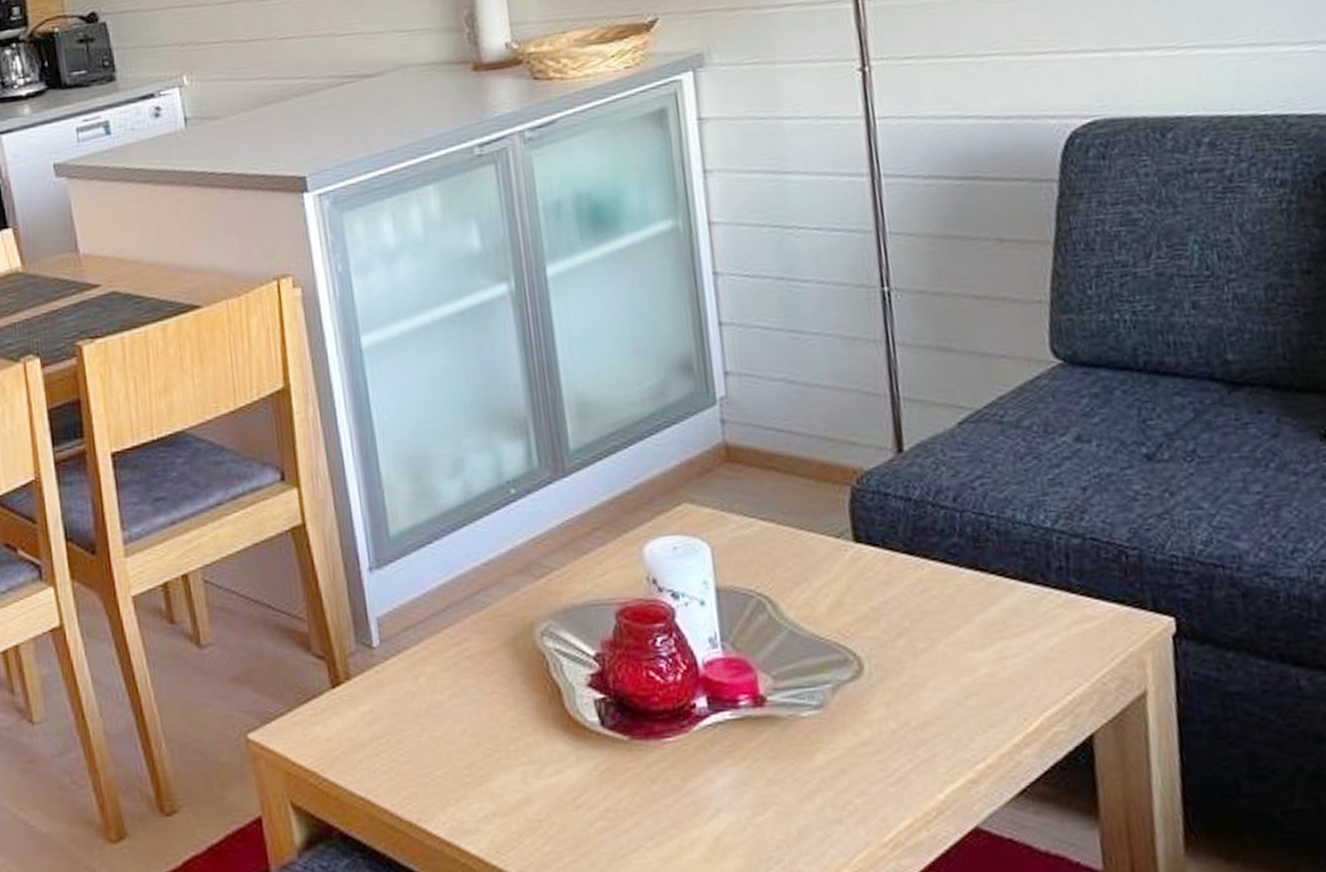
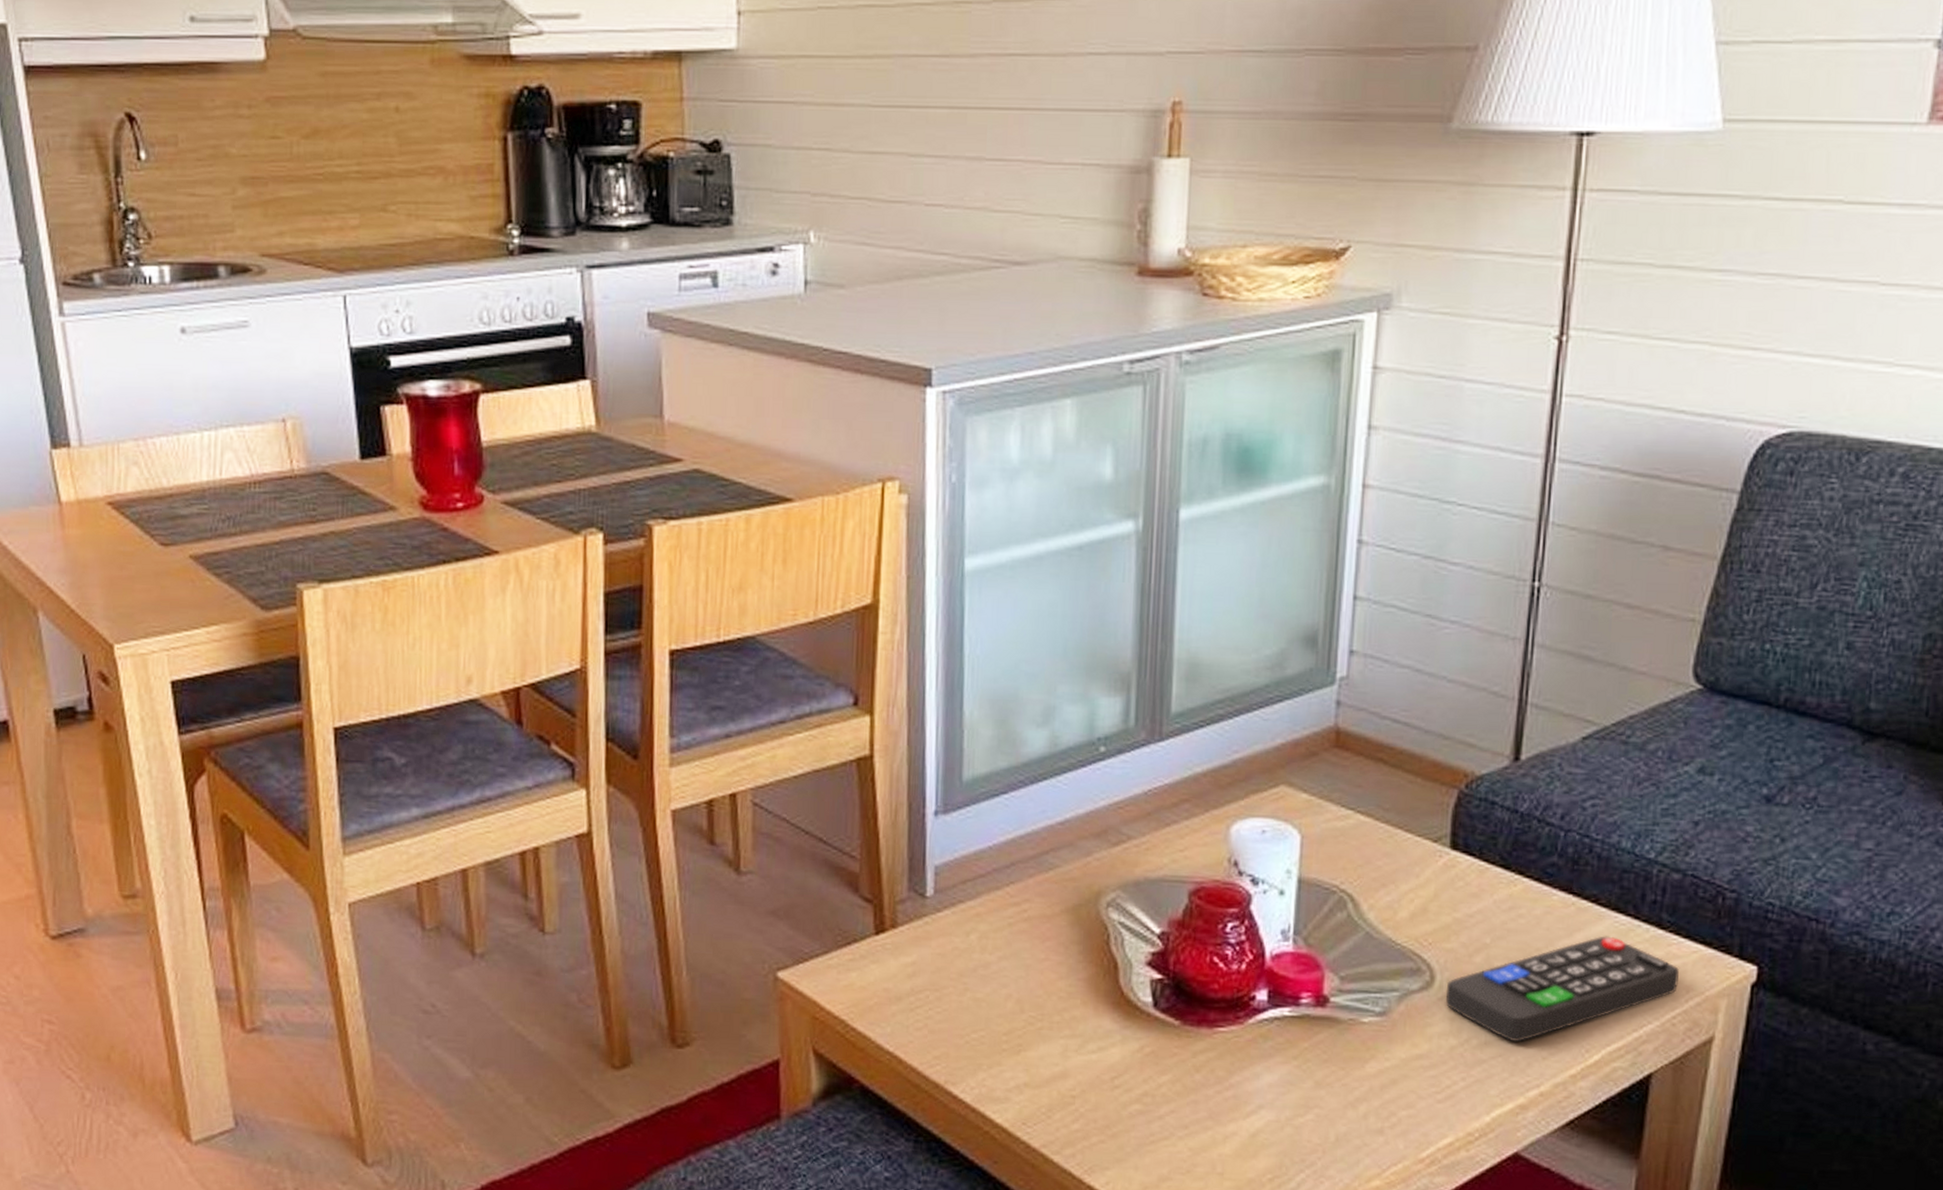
remote control: none [876,606,1101,718] -> present [1445,936,1679,1042]

